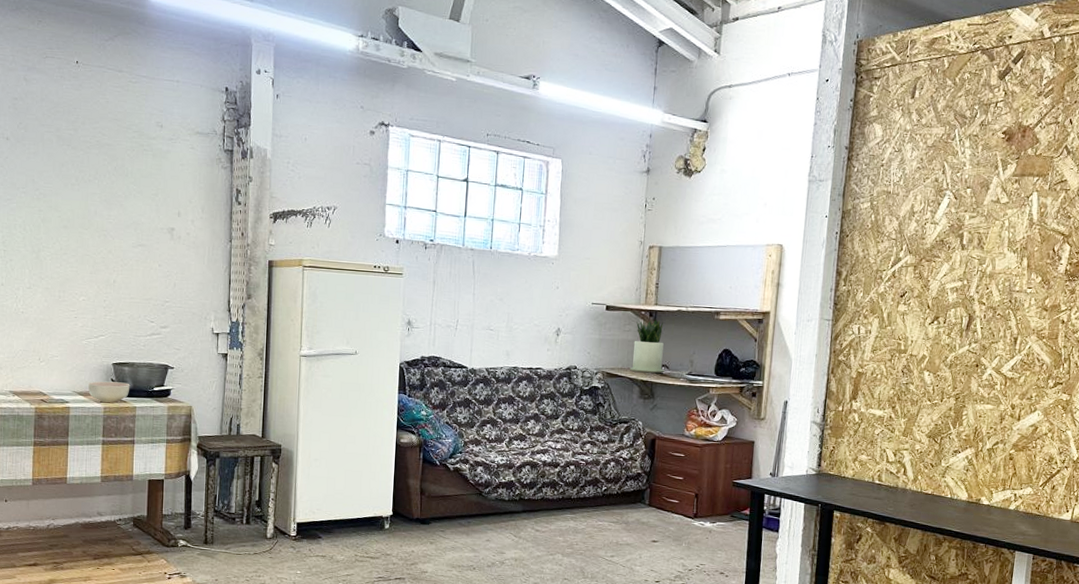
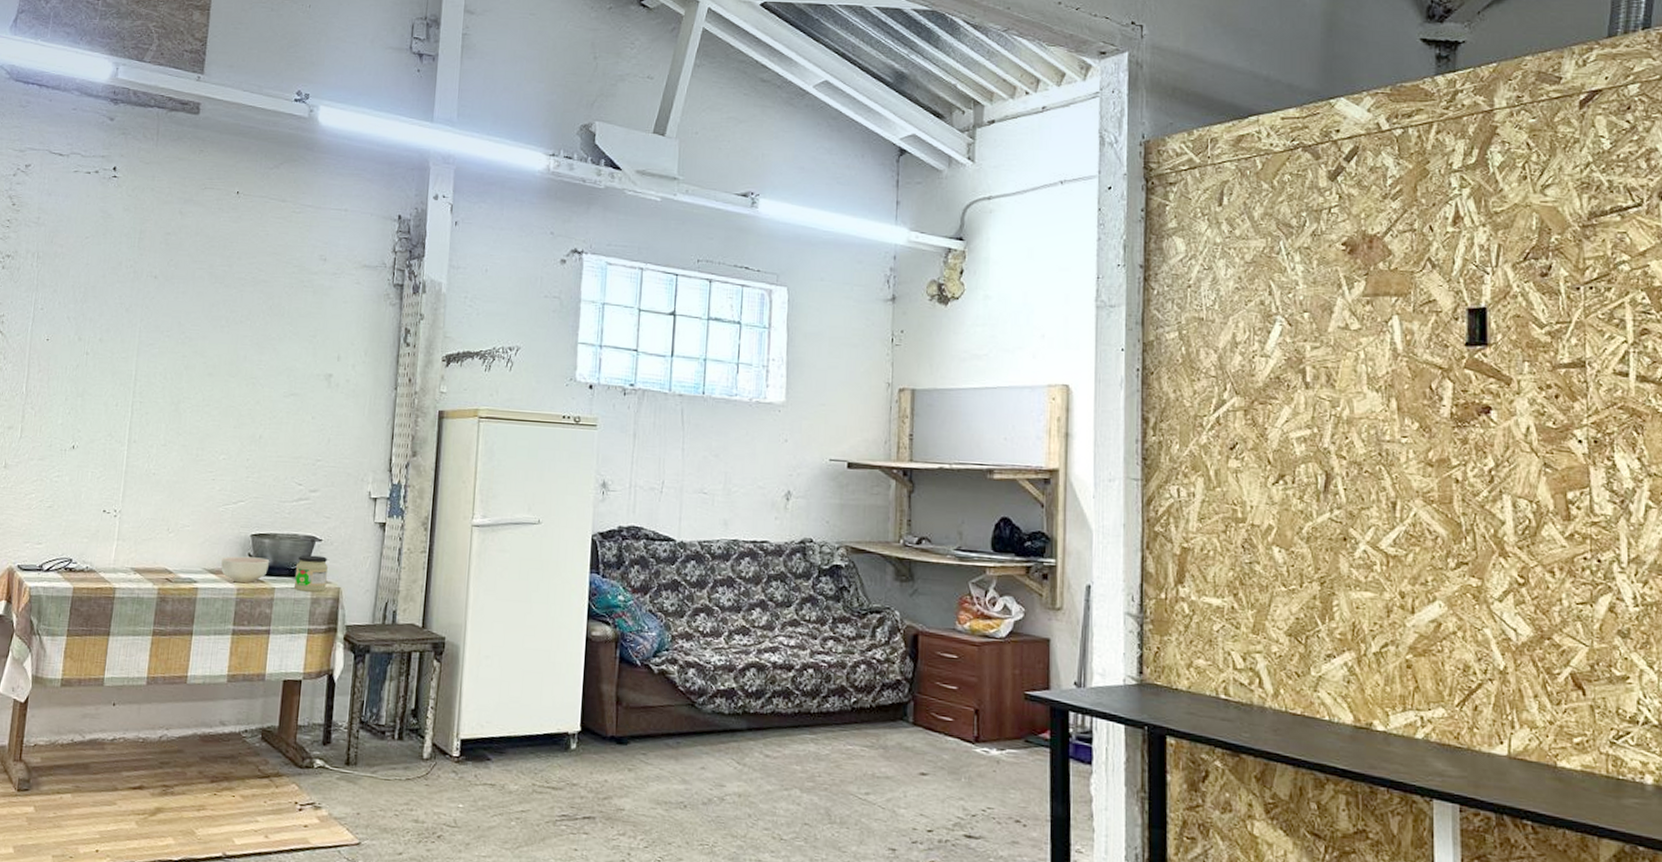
jar: none [152,380,180,411] -> present [293,555,328,593]
planter: present [629,319,665,374] -> none [880,479,926,549]

